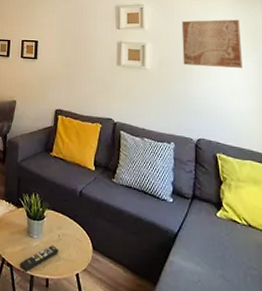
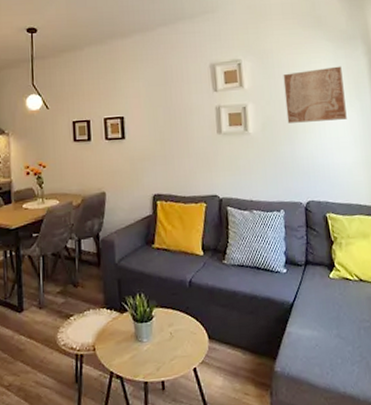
remote control: present [19,245,59,273] -> none [130,345,173,381]

